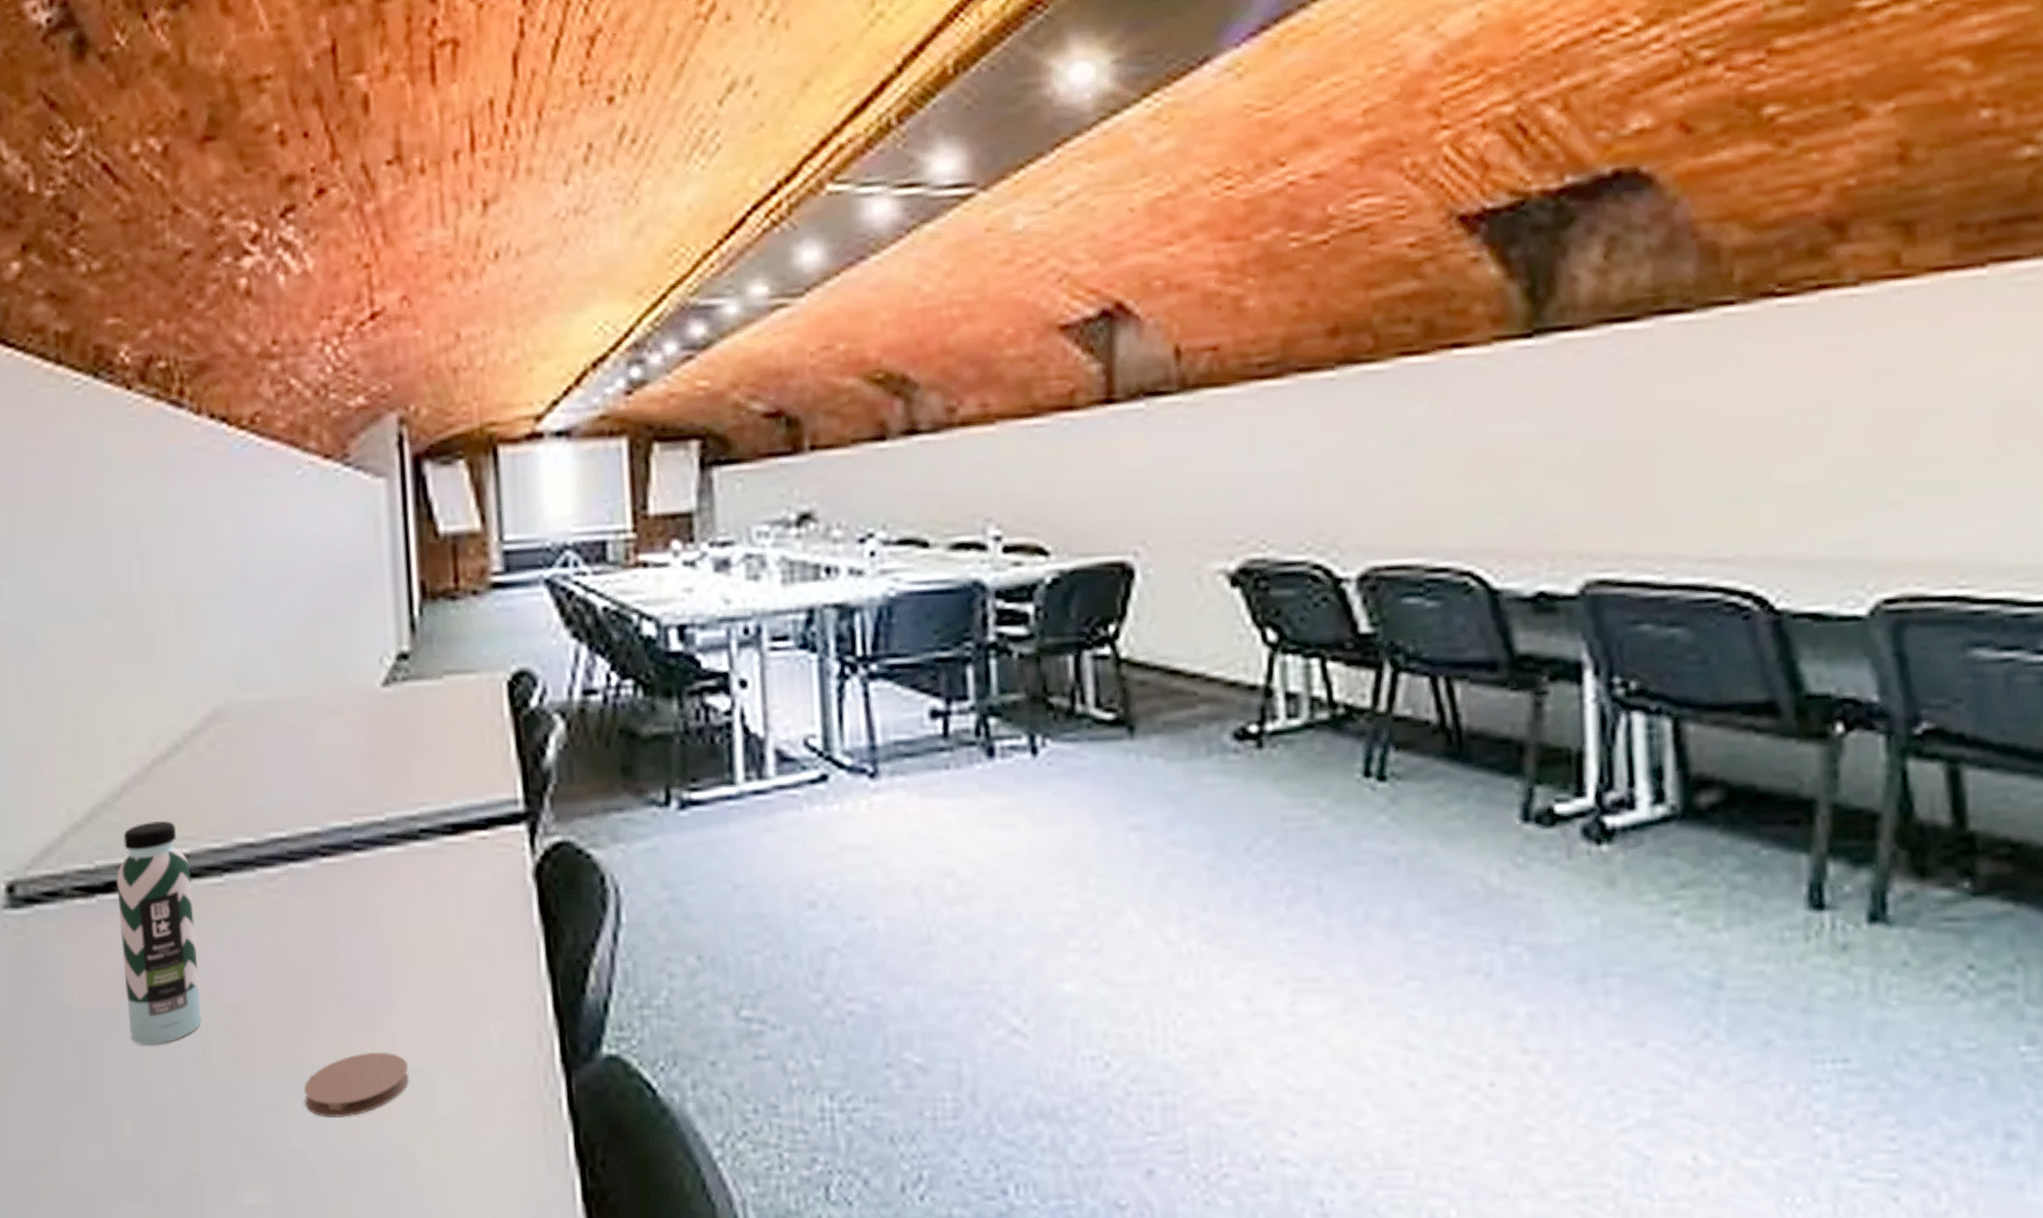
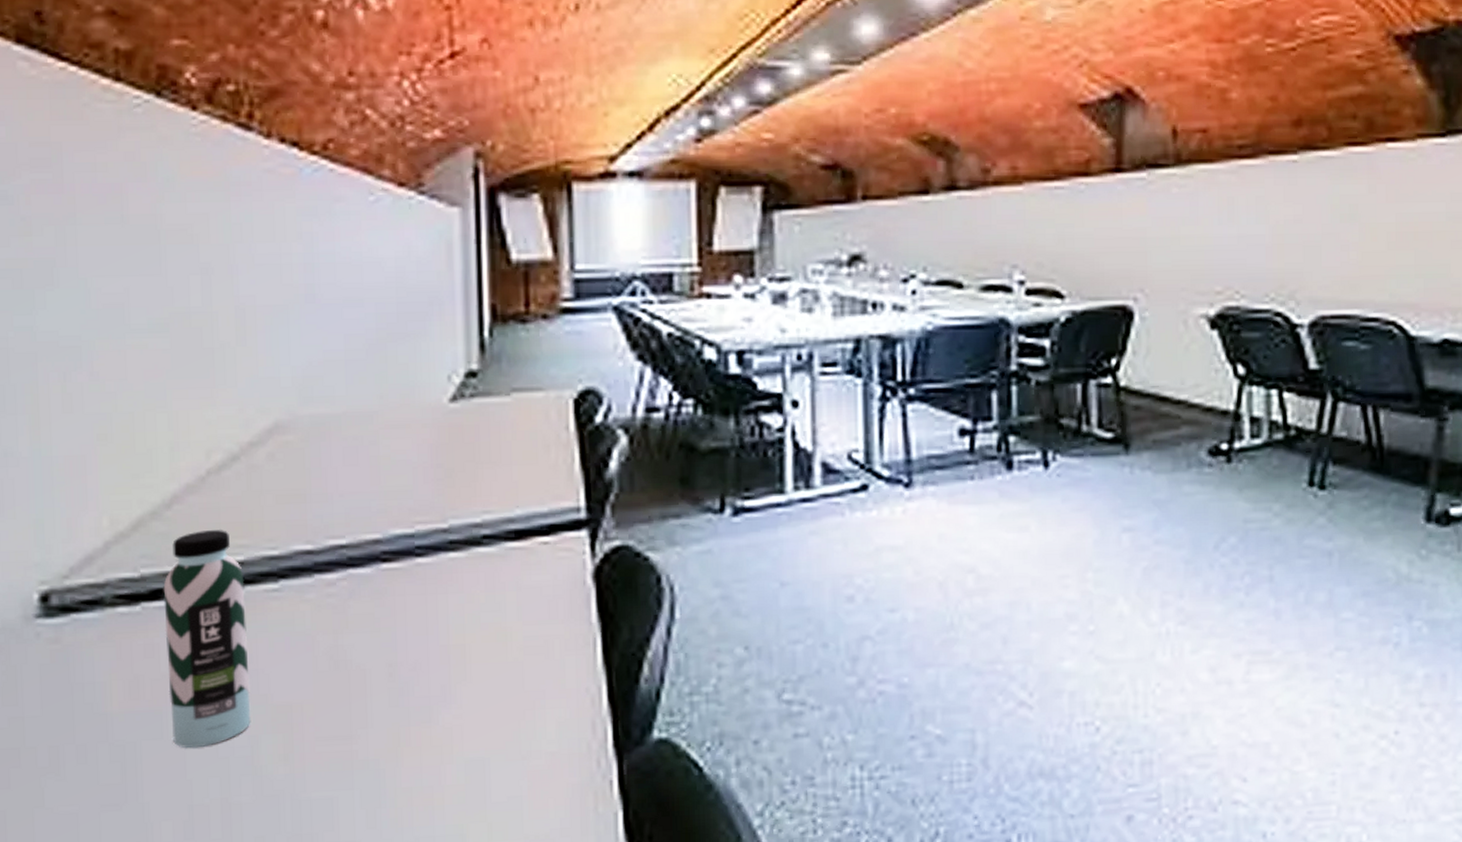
coaster: present [304,1051,409,1117] -> none [356,744,463,809]

